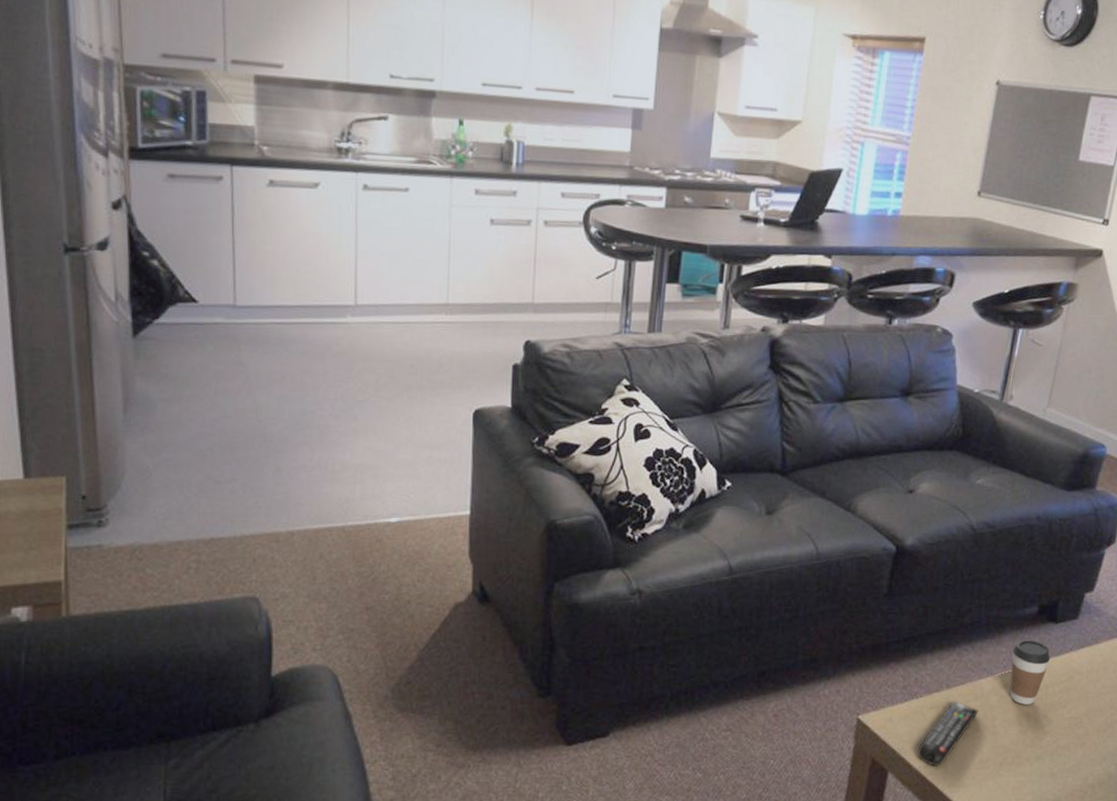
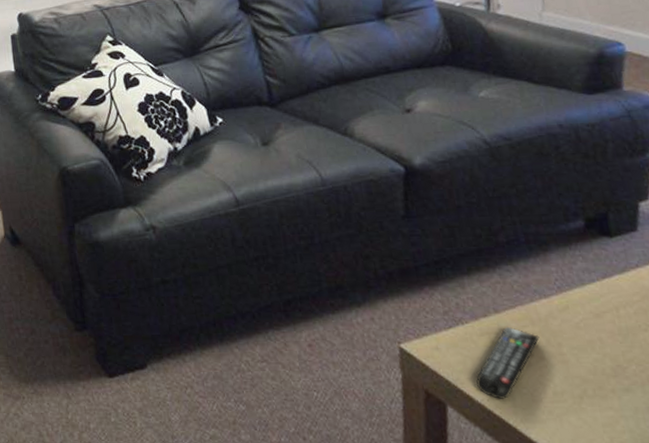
coffee cup: present [1010,639,1050,705] -> none [564,256,613,329]

